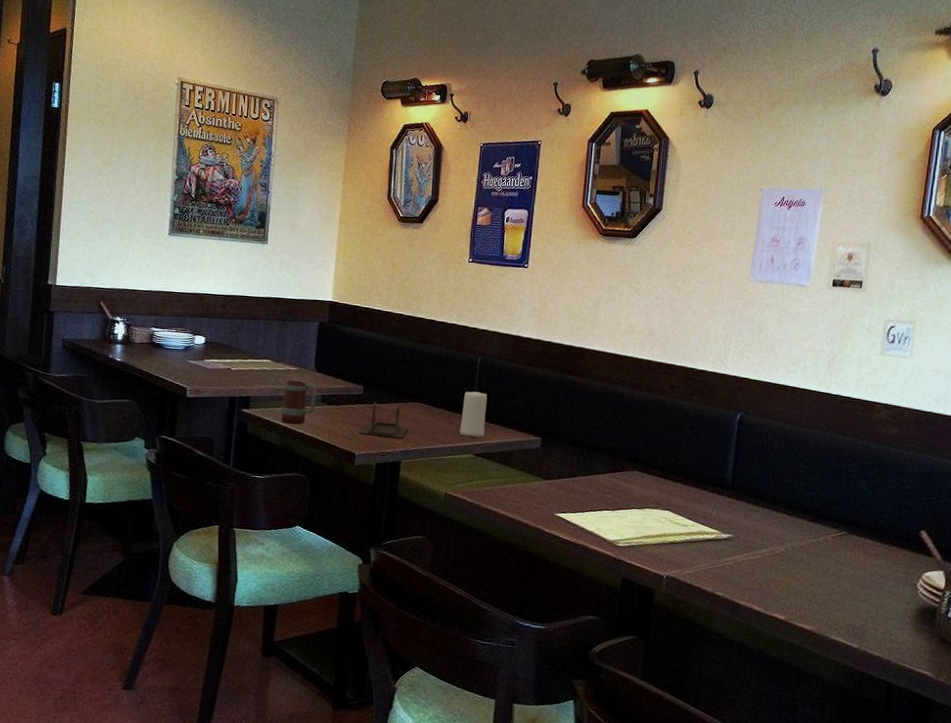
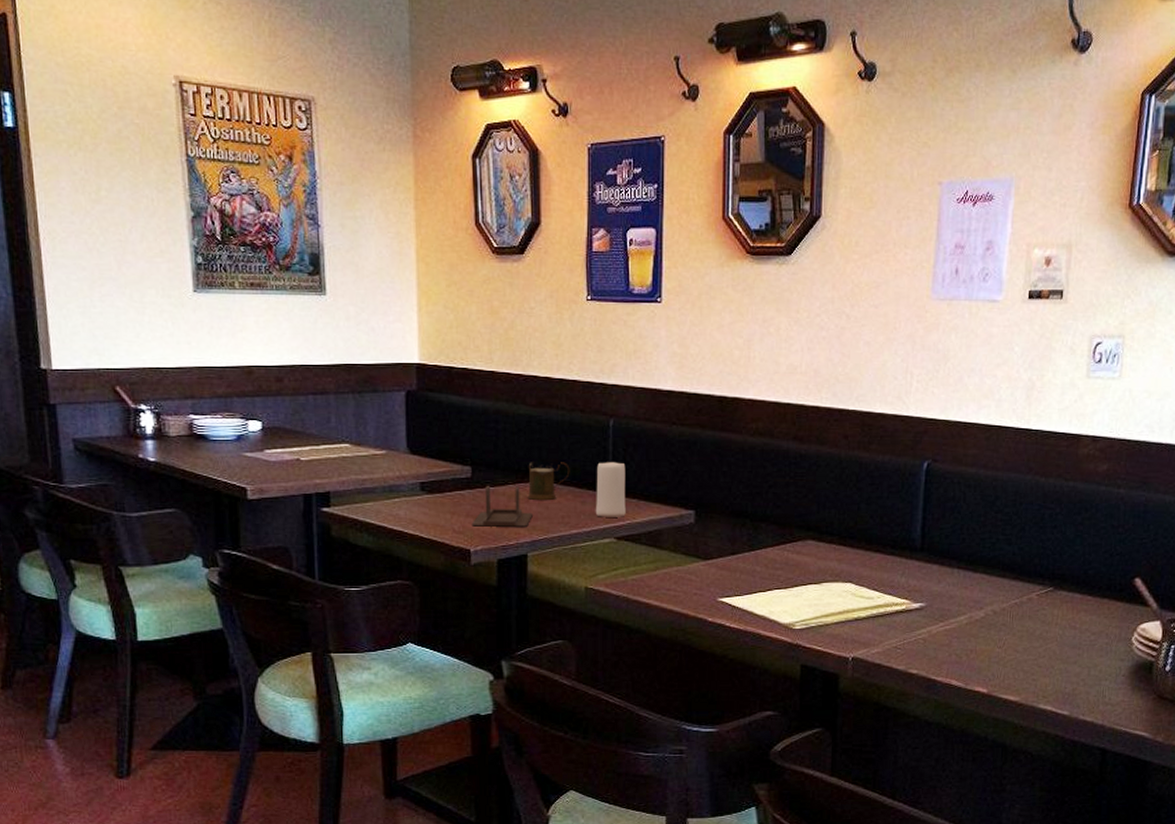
beer mug: present [281,380,318,424] -> none [371,467,414,521]
beer mug: none [405,386,442,419] -> present [527,462,570,501]

